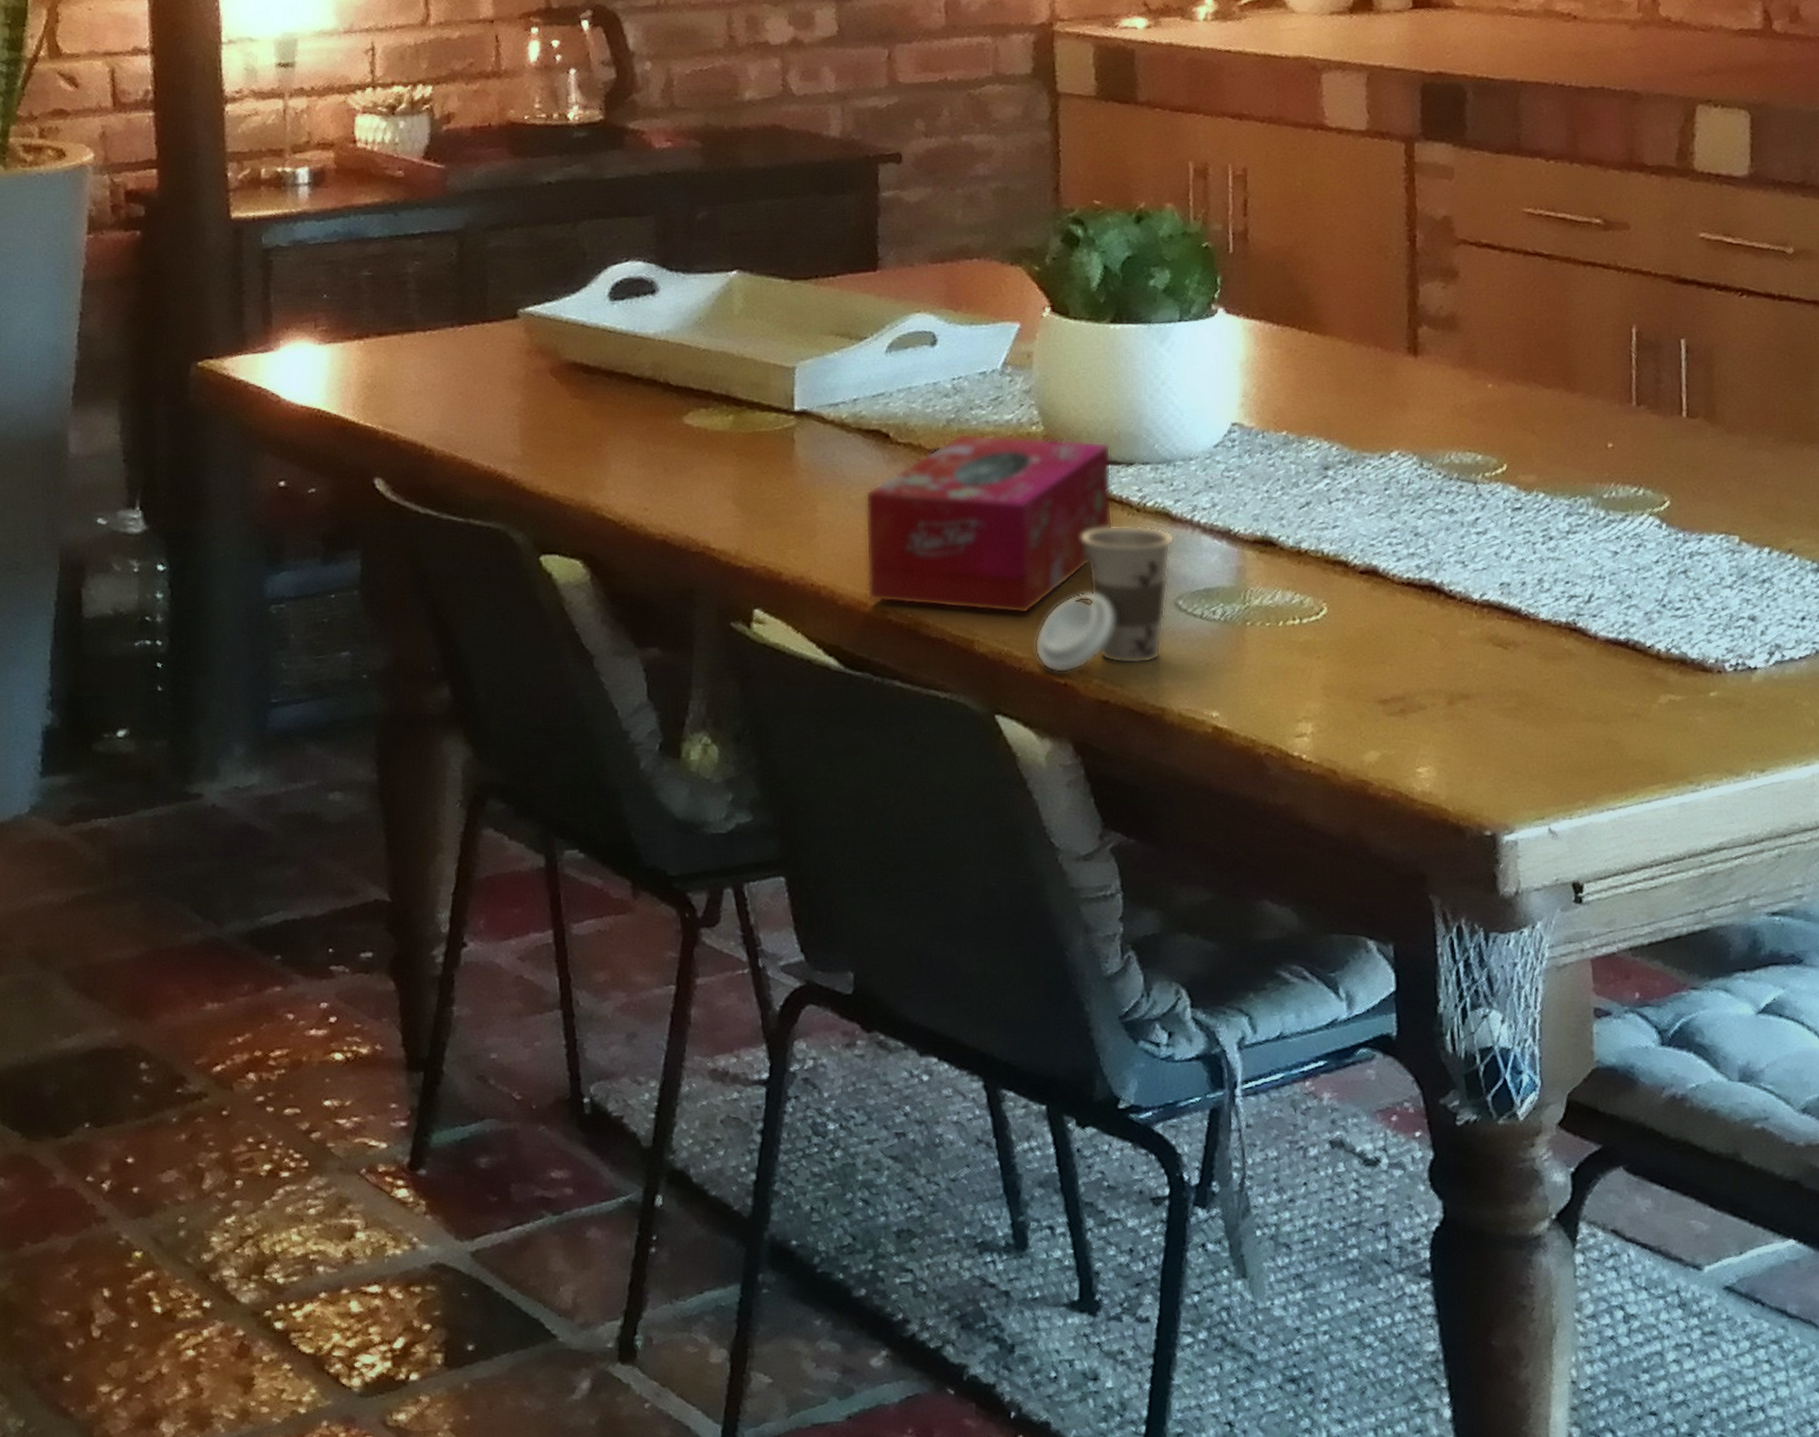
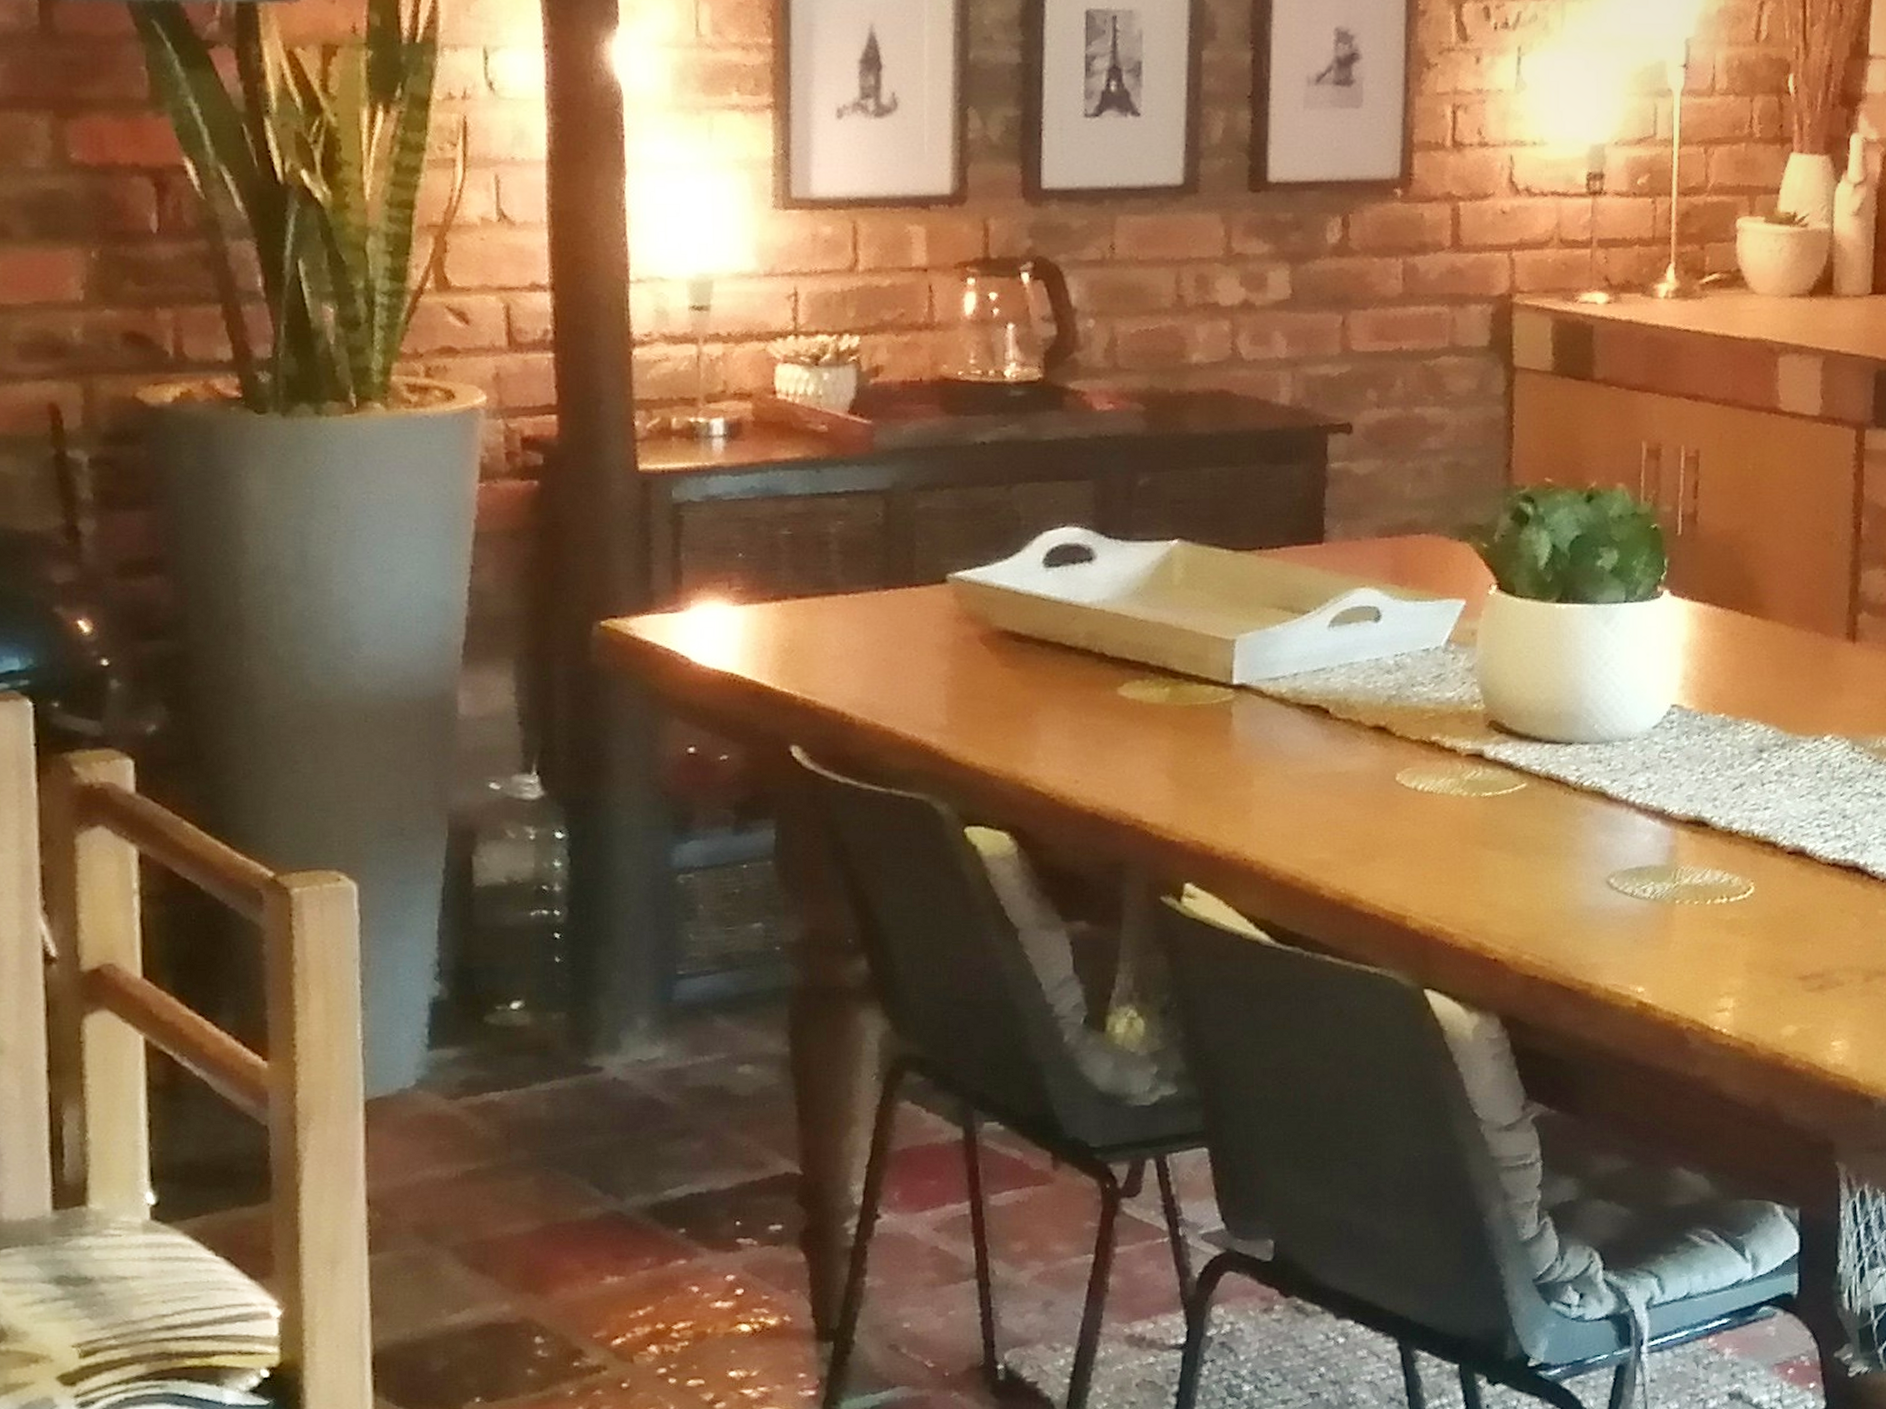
tissue box: present [865,433,1113,614] -> none [1300,710,1551,891]
cup: present [1034,524,1175,673] -> none [1466,803,1610,949]

